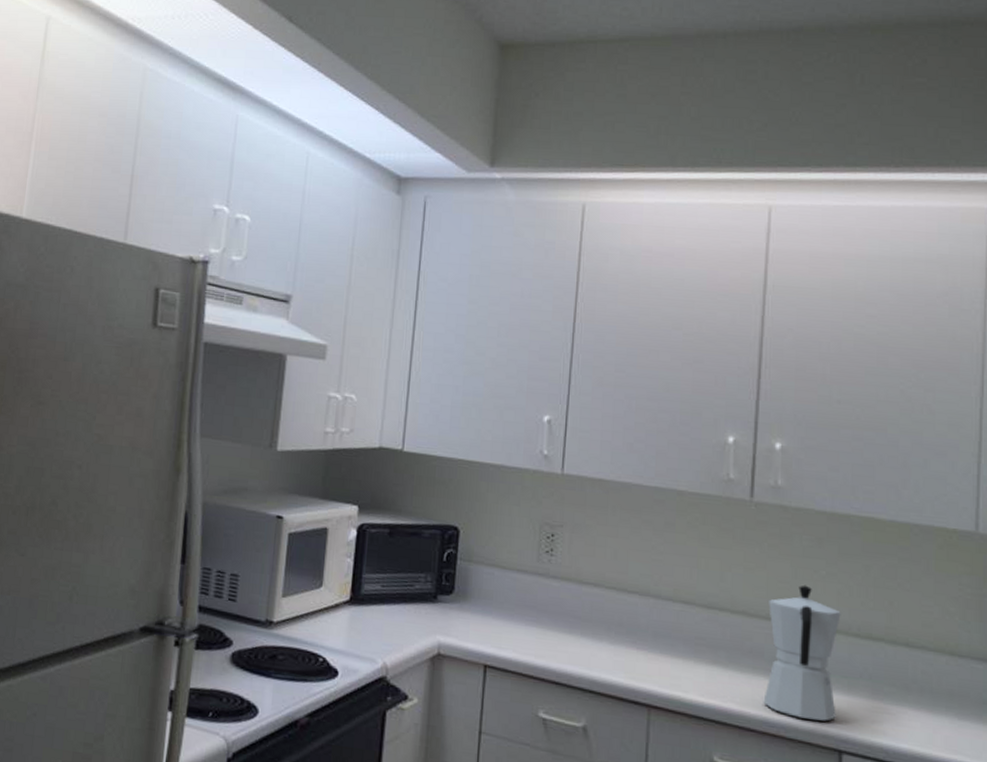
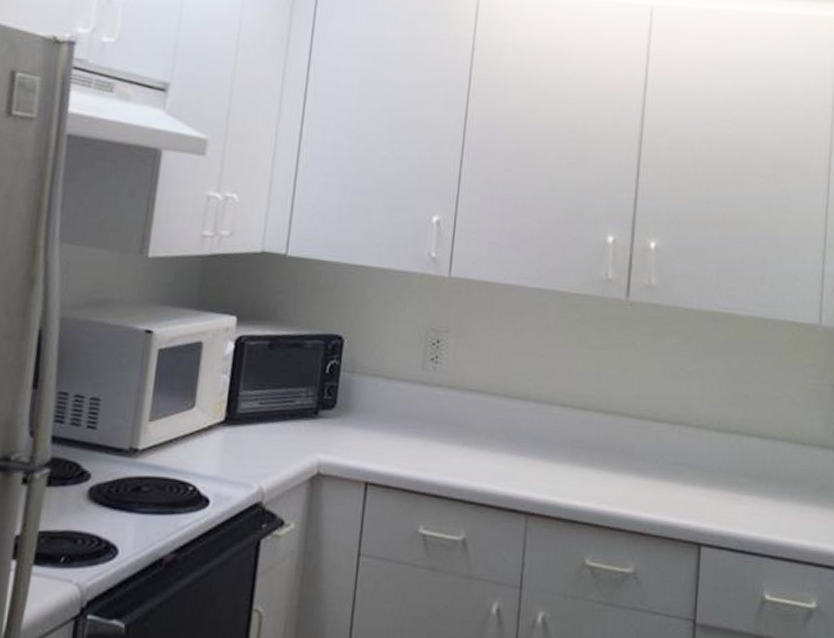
moka pot: present [763,584,841,721] -> none [632,382,704,516]

